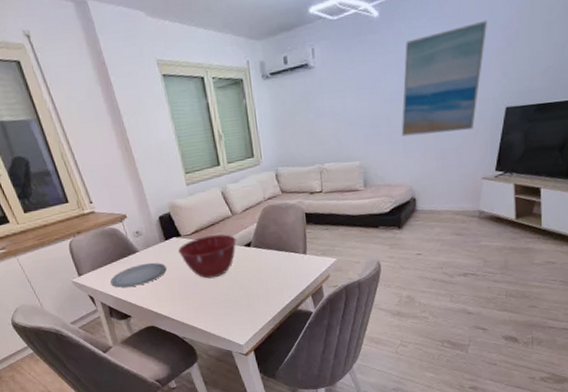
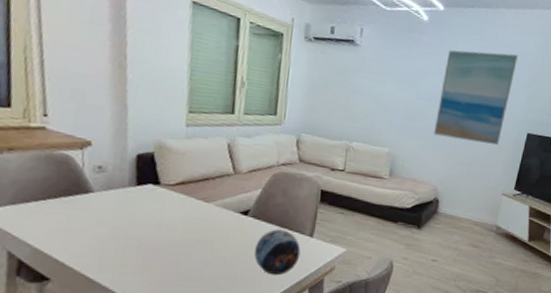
plate: present [110,262,167,288] -> none [35,209,127,238]
mixing bowl: present [177,234,237,279] -> none [149,190,232,246]
decorative orb: none [262,252,299,290] -> present [254,229,301,276]

